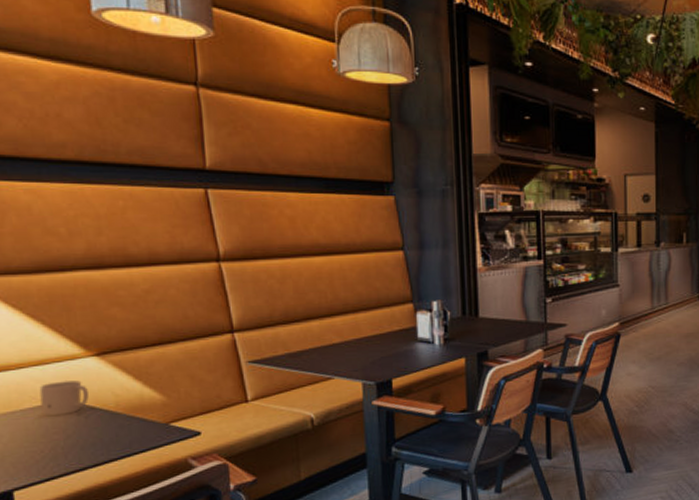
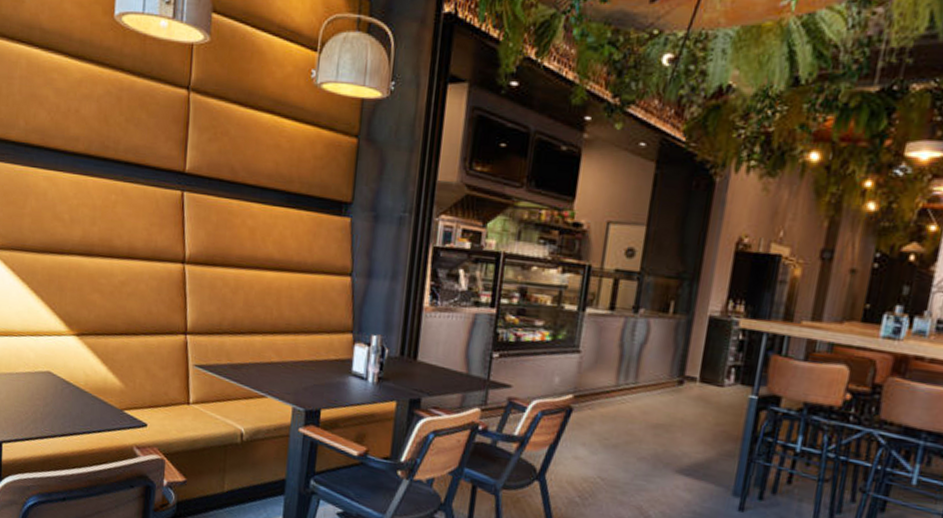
mug: present [39,380,89,417] -> none [31,353,66,385]

